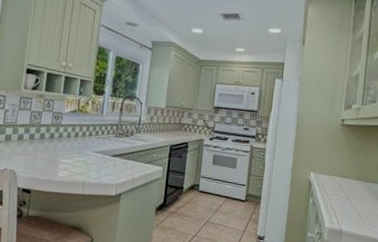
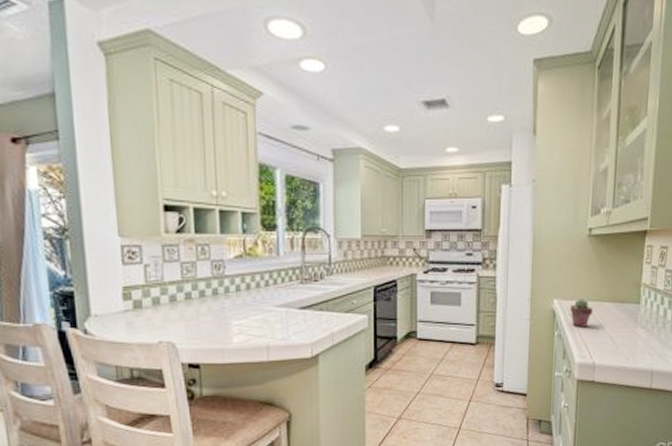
potted succulent: none [323,174,343,198] -> present [570,299,594,327]

